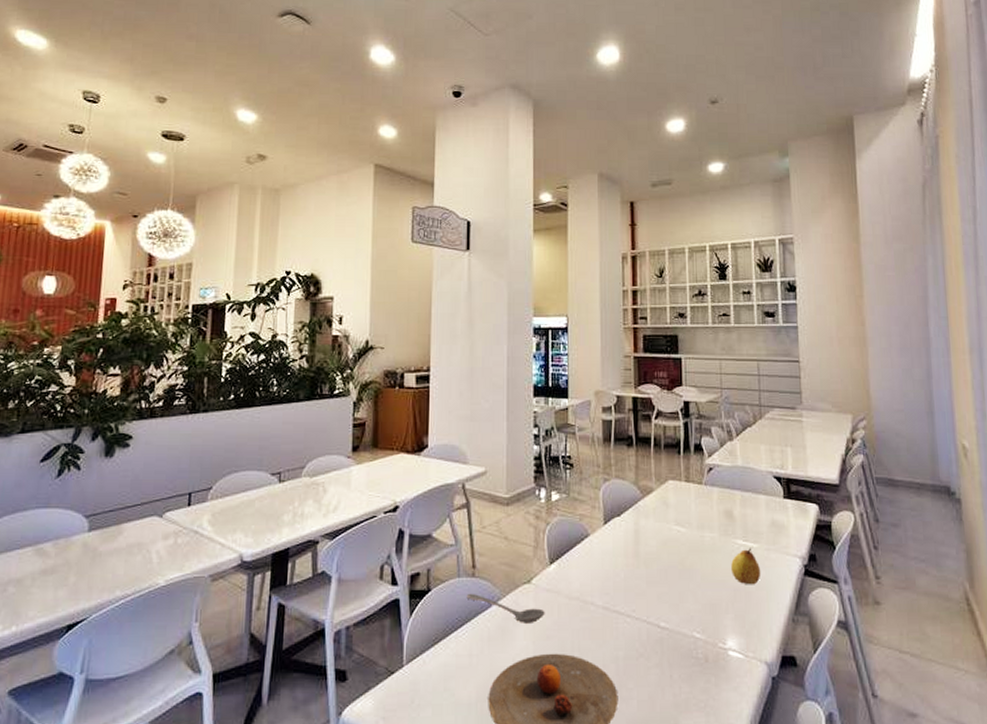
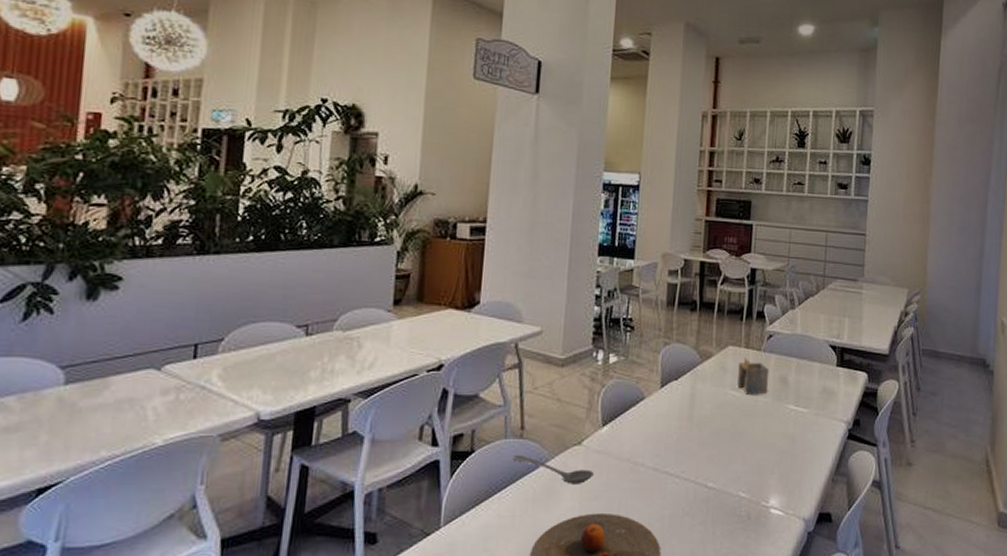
napkin holder: none [681,491,714,530] -> present [737,357,770,395]
fruit: present [731,548,761,585] -> none [780,413,809,448]

